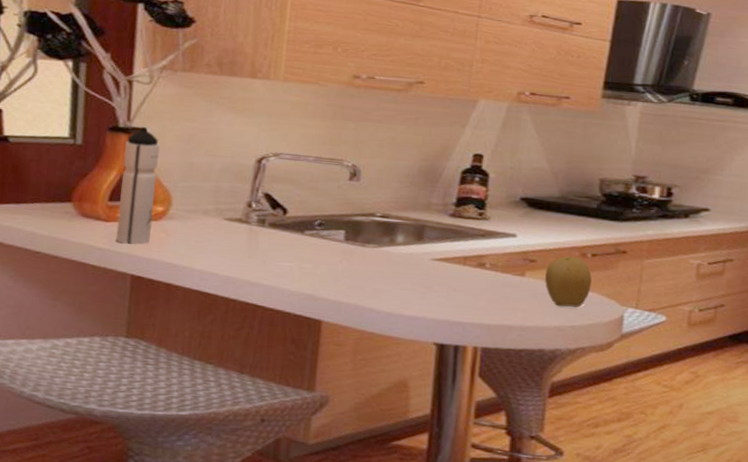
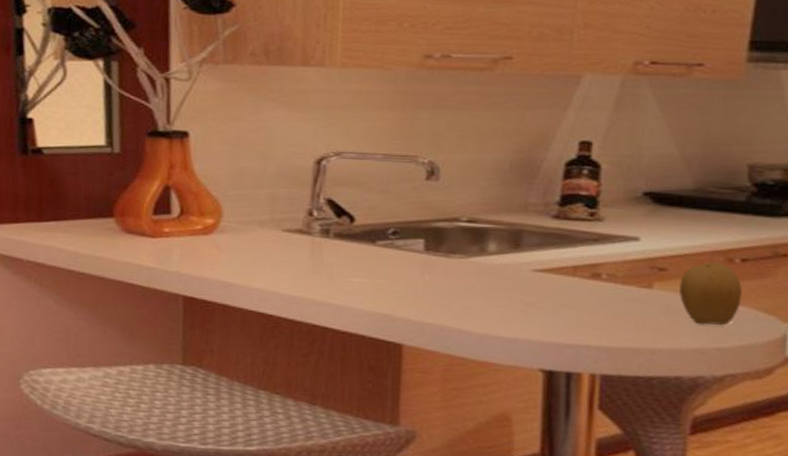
water bottle: present [116,127,160,246] -> none [163,130,206,263]

